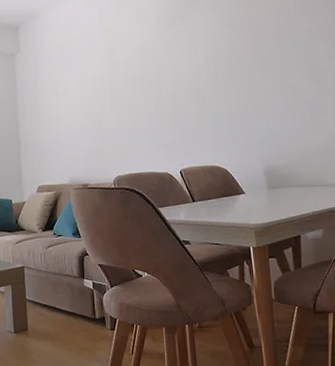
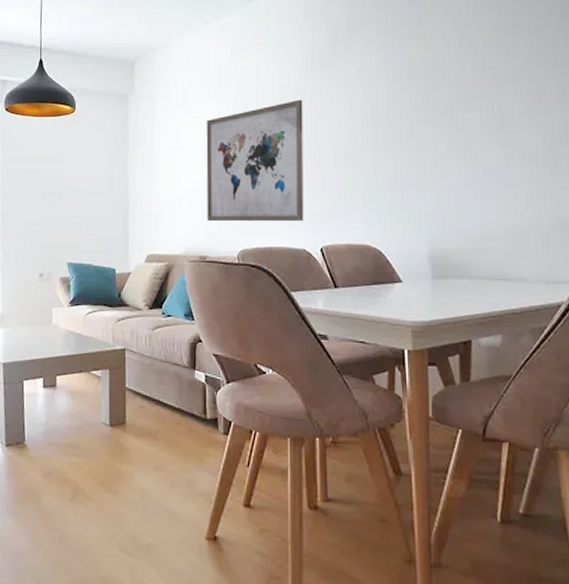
wall art: none [82,52,165,155] -> present [206,99,304,222]

